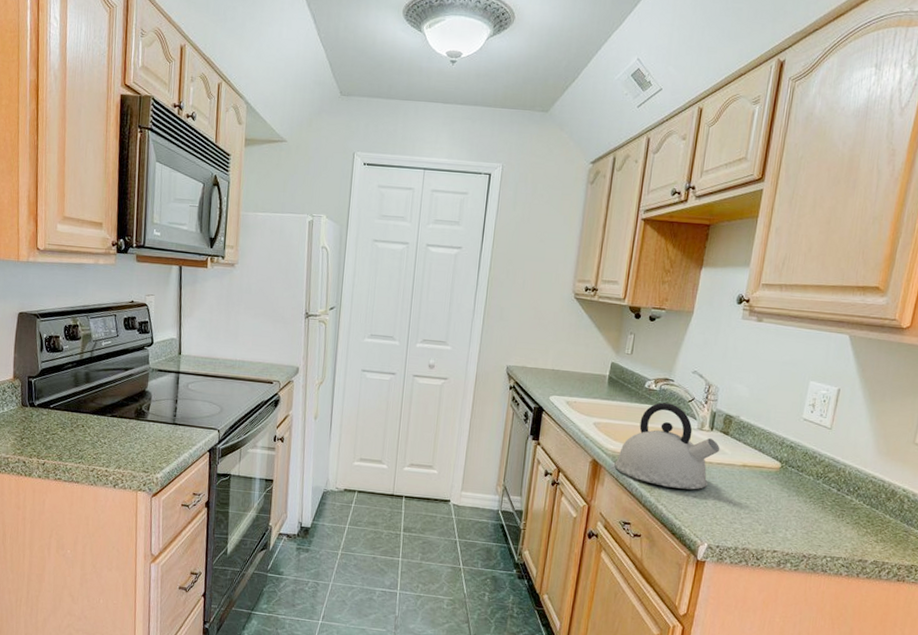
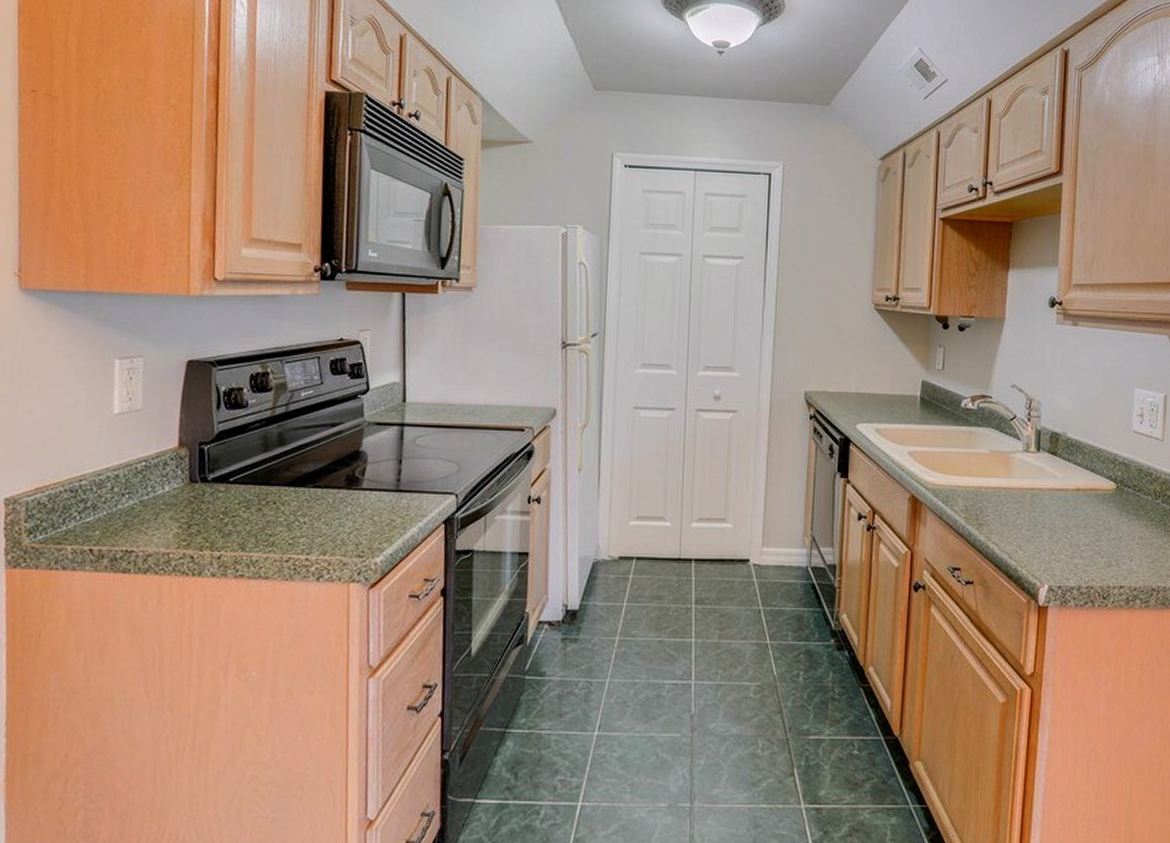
kettle: present [614,402,720,490] -> none [936,423,1050,522]

